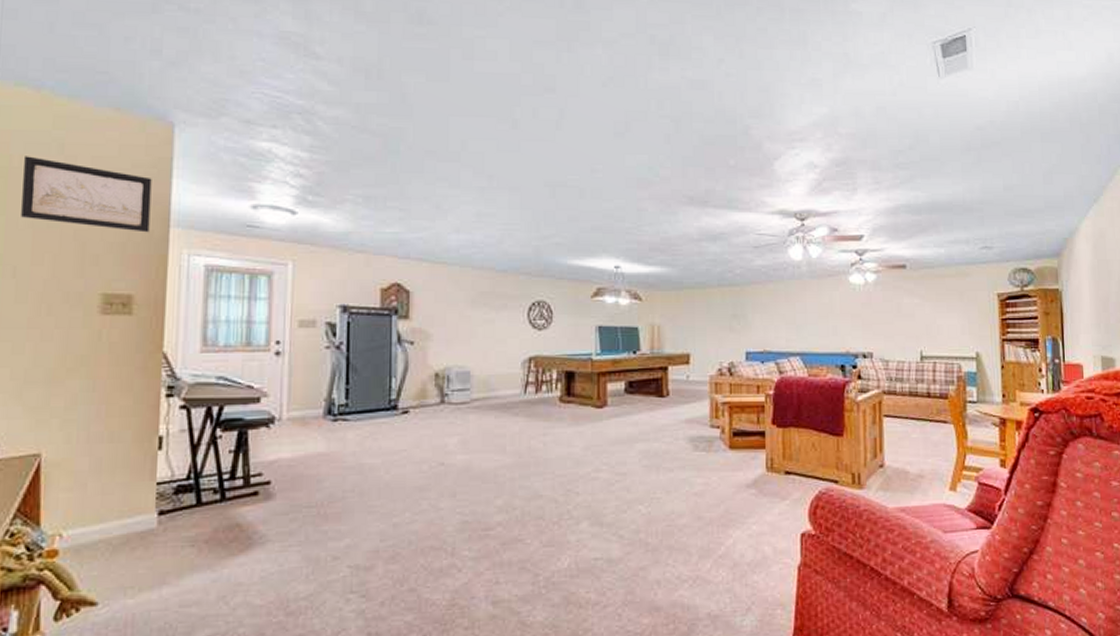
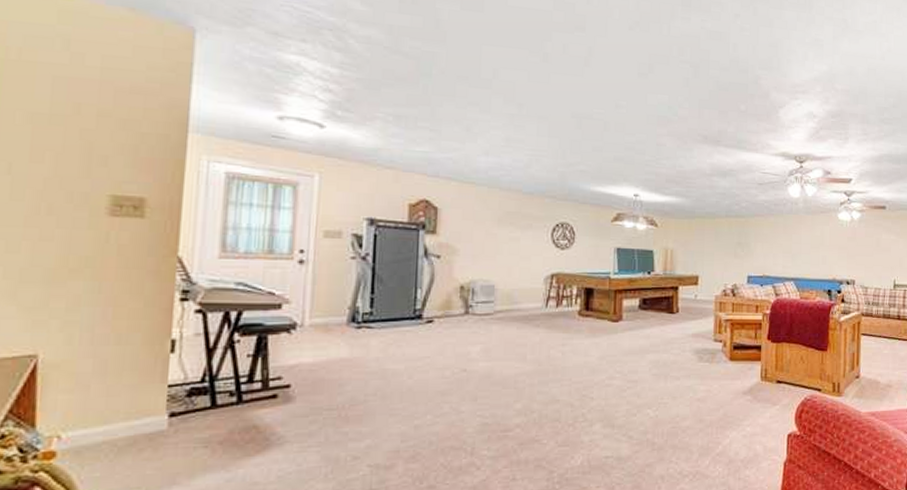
wall art: present [21,156,152,233] -> none [19,49,169,137]

